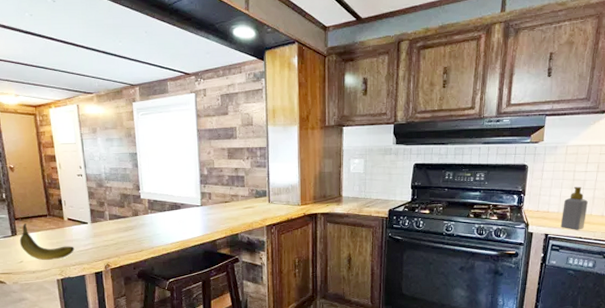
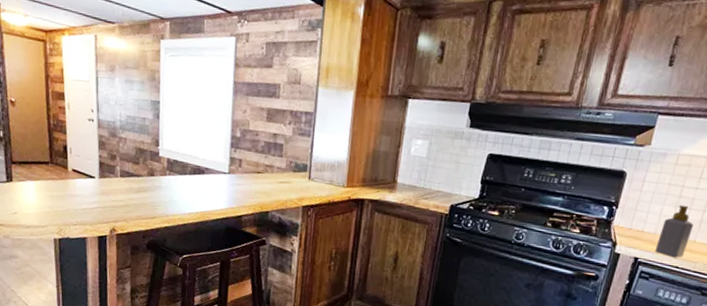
fruit: present [19,223,75,261] -> none [15,169,77,216]

